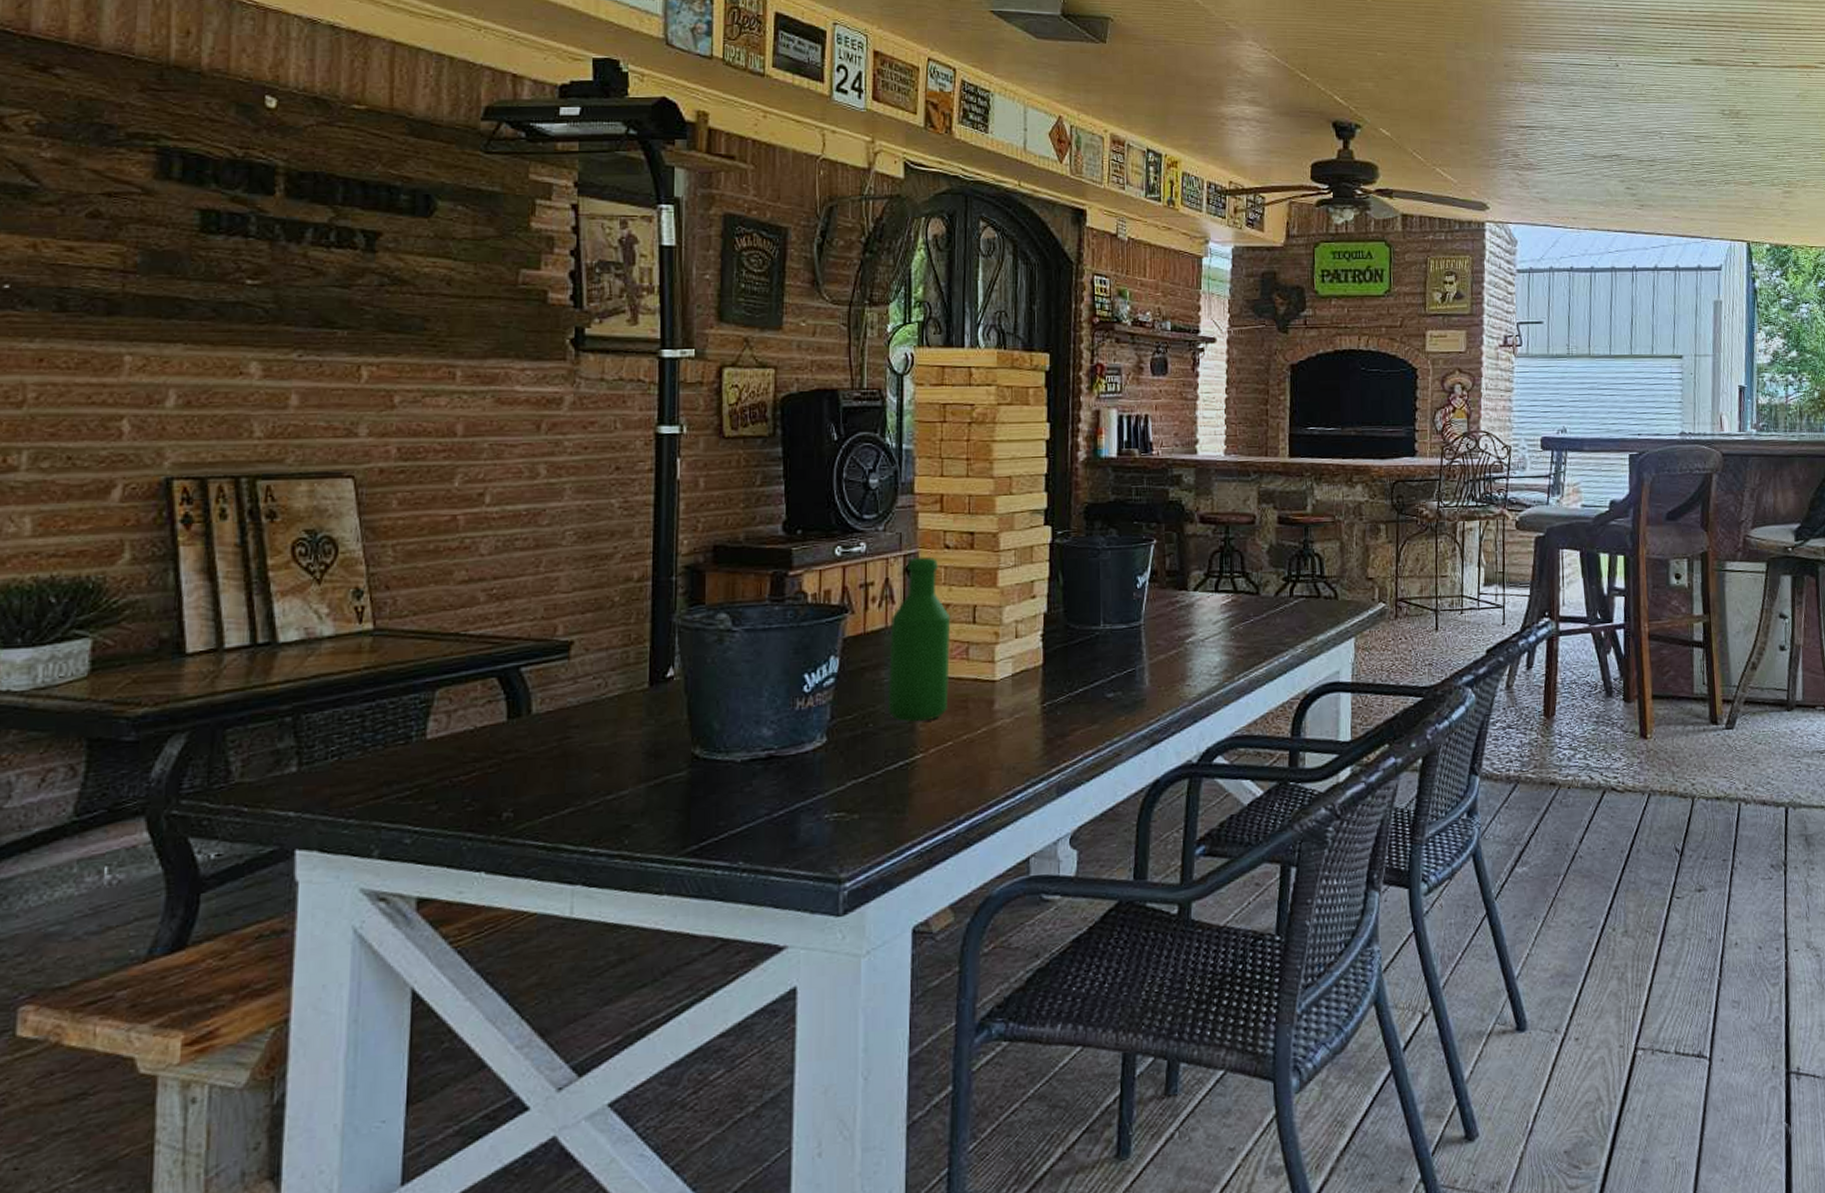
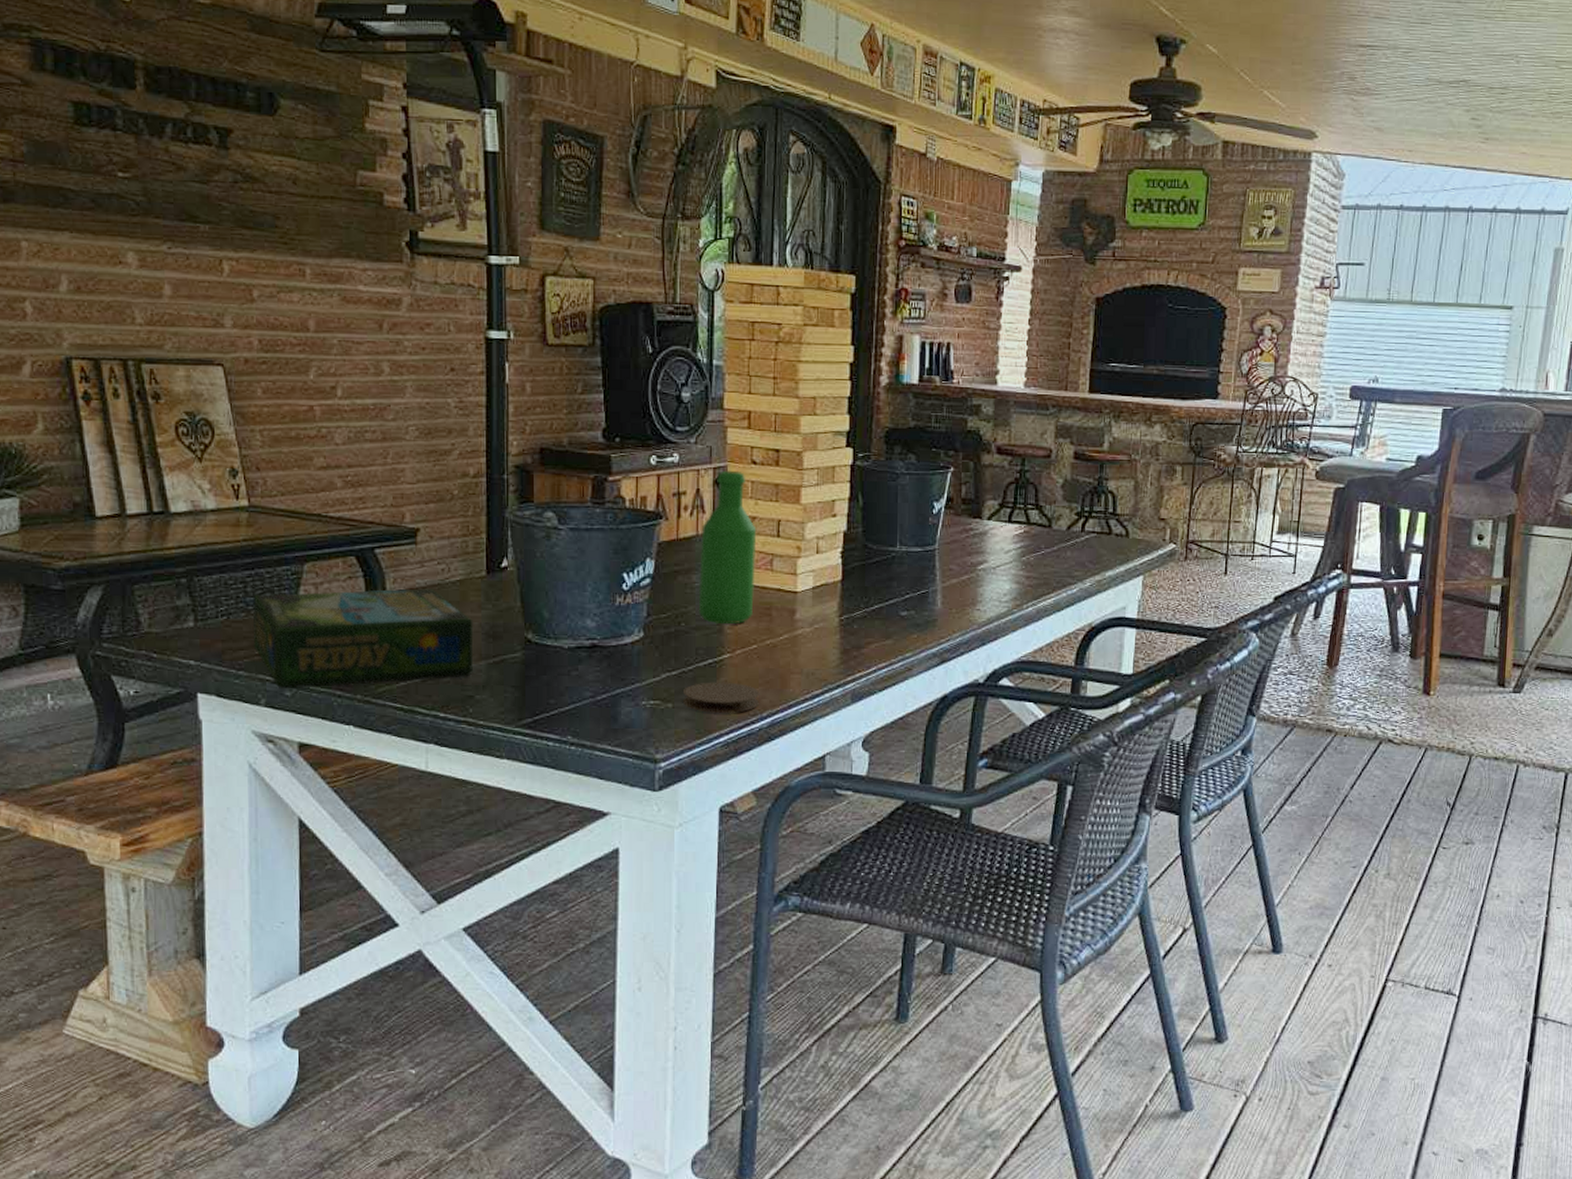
board game: none [368,707,633,837] -> present [253,588,474,689]
coaster: none [870,785,957,822] -> present [682,682,760,714]

